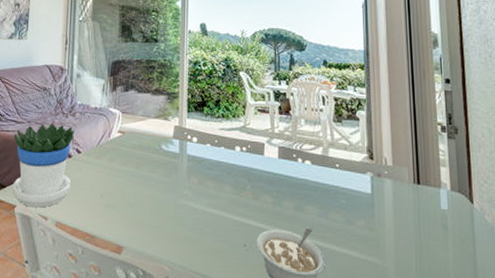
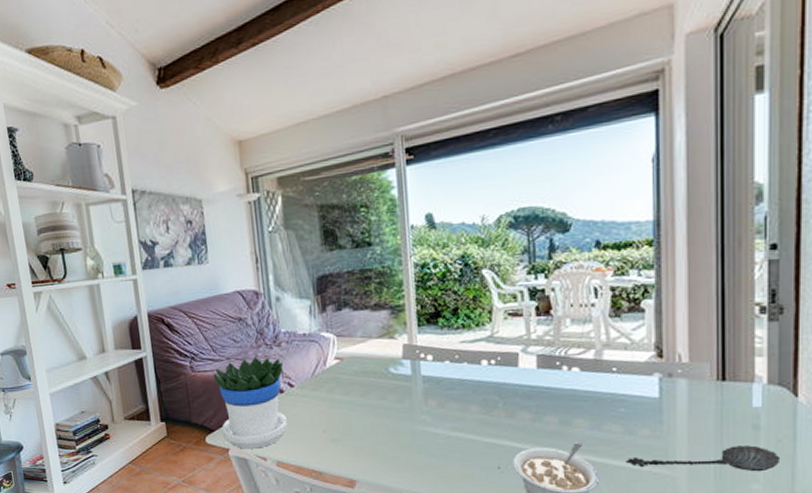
spoon: none [347,242,465,268] -> present [626,445,781,472]

